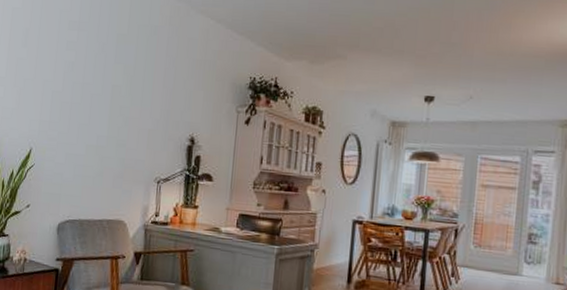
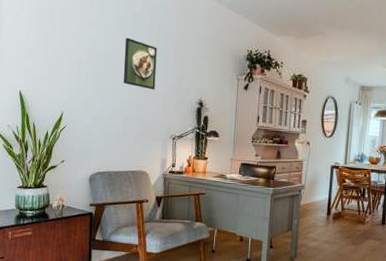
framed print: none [102,62,143,124] -> present [123,37,157,90]

